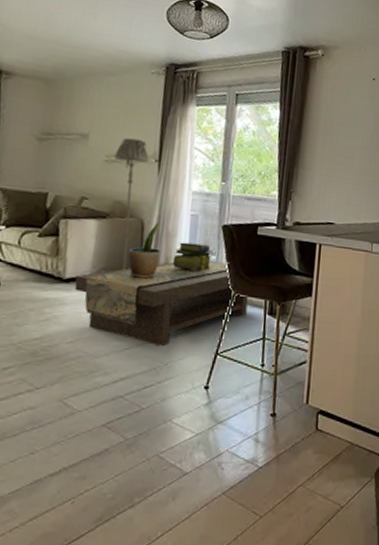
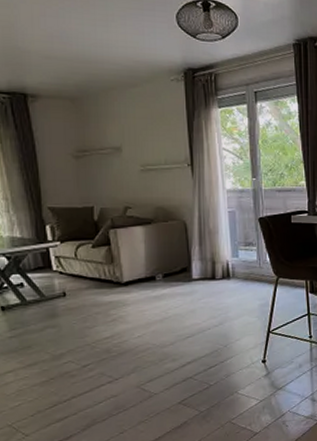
coffee table: present [74,259,249,346] -> none [133,250,291,331]
floor lamp: present [114,137,149,271] -> none [149,146,182,269]
potted plant: present [128,222,161,279] -> none [176,222,207,274]
stack of books: present [172,242,211,271] -> none [218,237,253,262]

